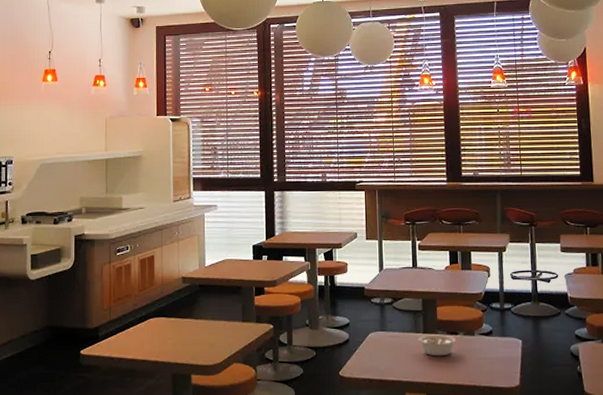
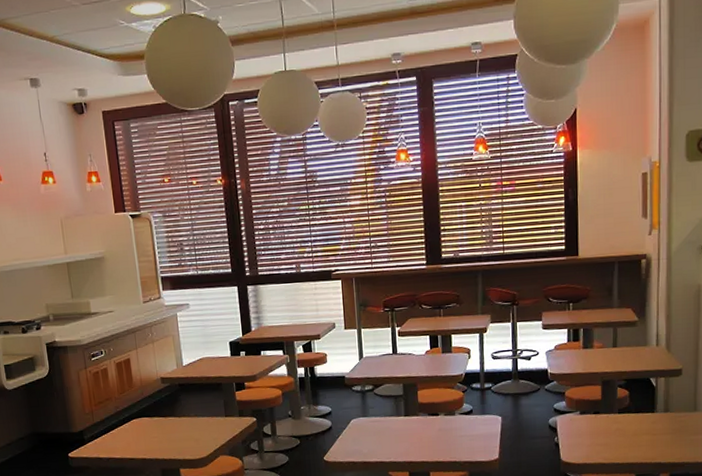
legume: present [418,334,457,357] -> none [399,416,438,437]

